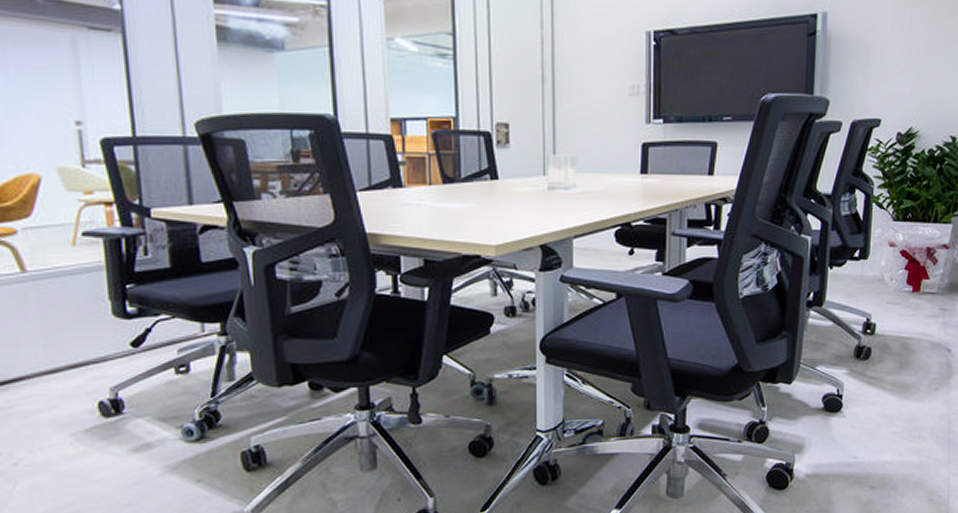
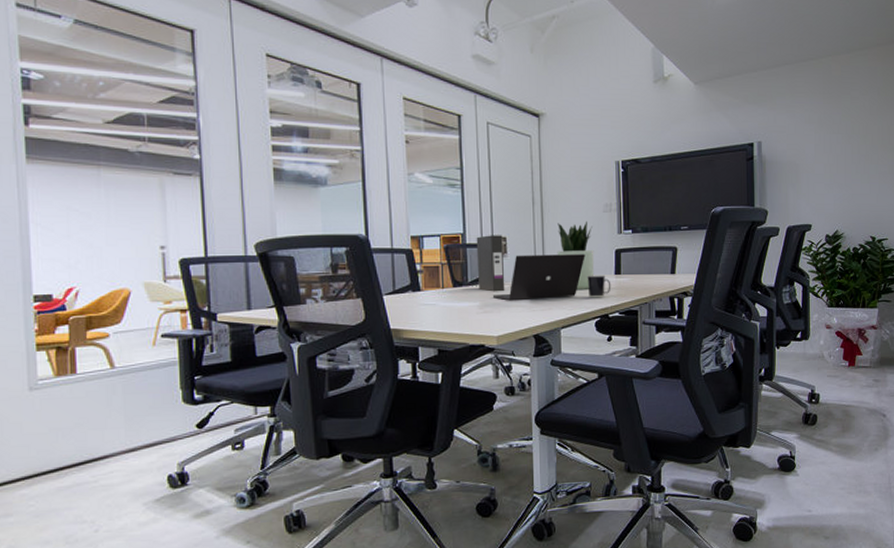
binder: none [471,120,507,191] -> present [476,235,505,292]
laptop: none [490,146,605,203] -> present [492,254,585,301]
planter: none [571,105,616,191] -> present [557,220,595,289]
mug: none [607,173,636,202] -> present [587,275,611,298]

